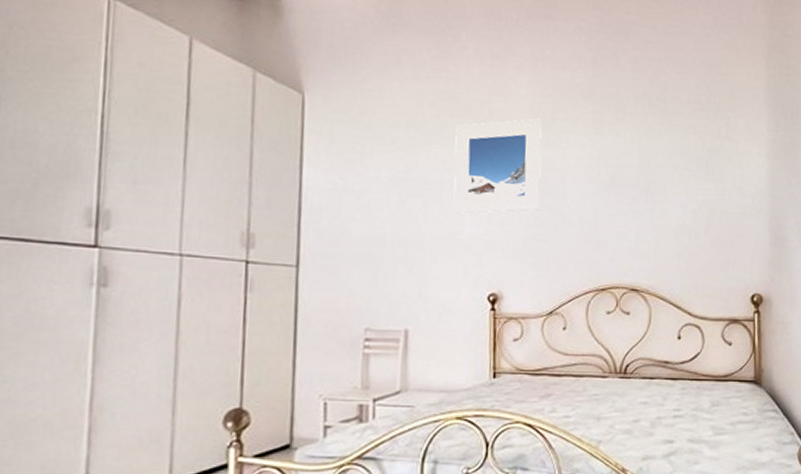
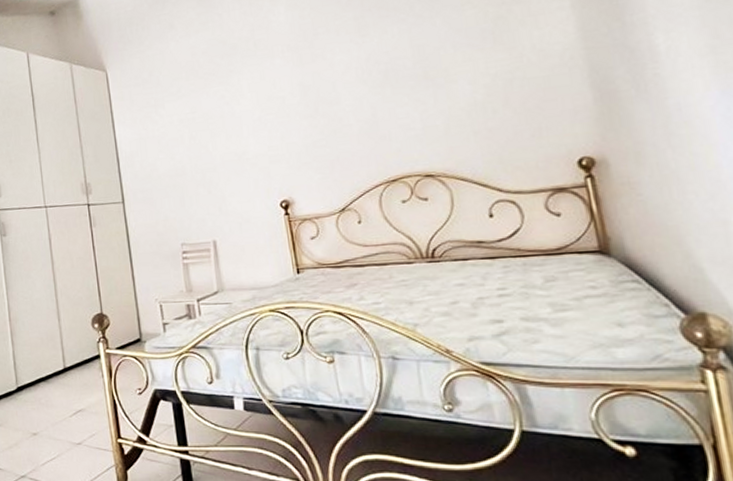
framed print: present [453,118,542,214] -> none [227,38,317,138]

